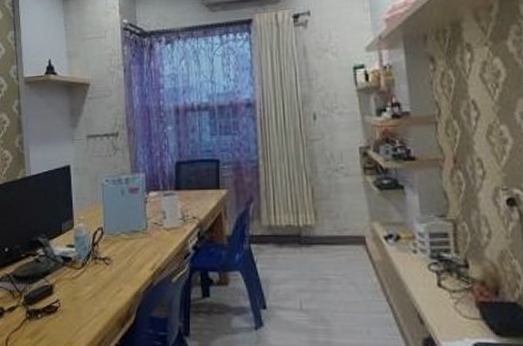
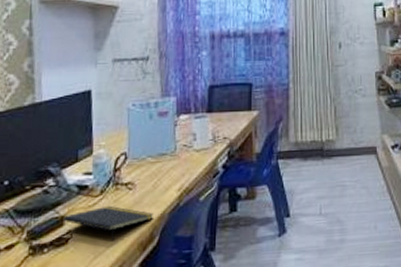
notepad: none [52,278,129,314] -> present [63,205,153,241]

